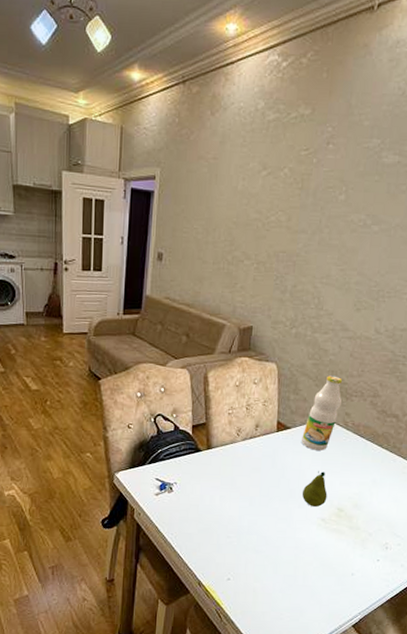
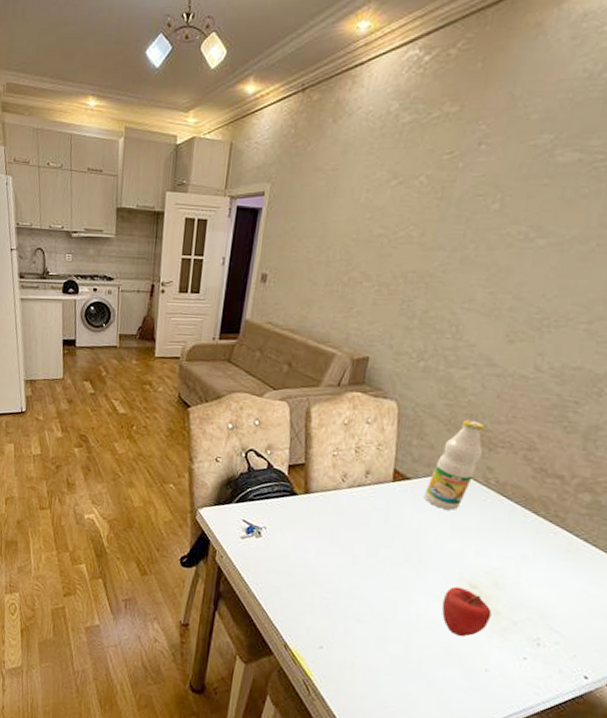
fruit: present [302,470,328,507] -> none [421,533,457,579]
apple: none [318,512,354,552] -> present [441,586,492,637]

